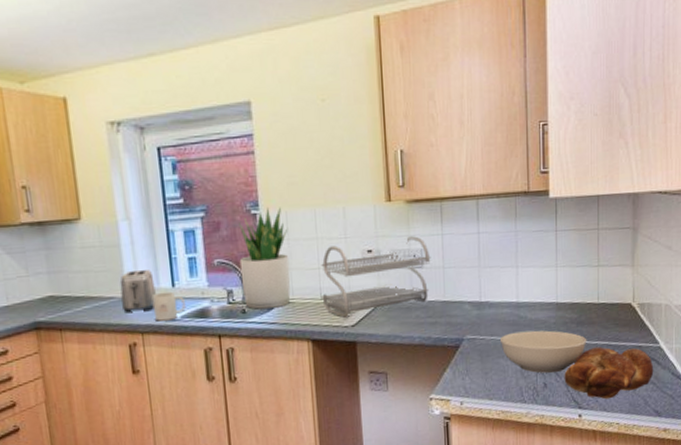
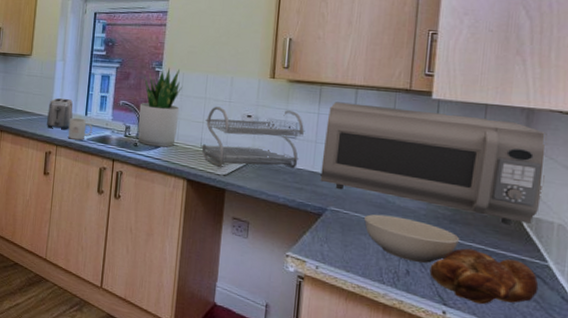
microwave: none [452,209,652,316] -> present [320,102,548,225]

